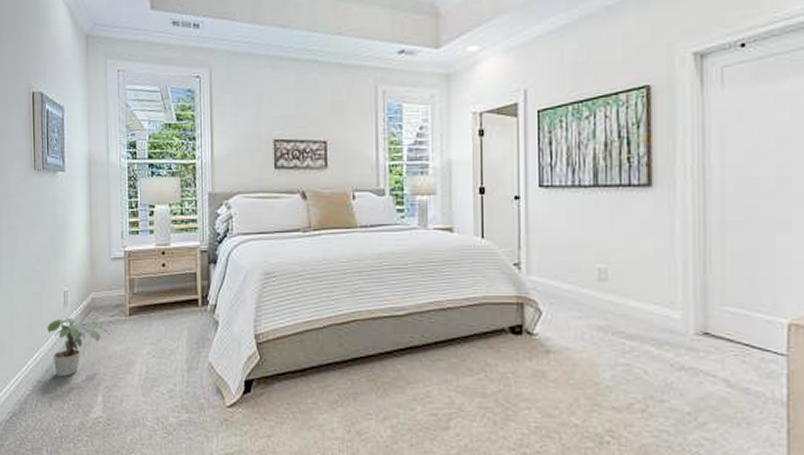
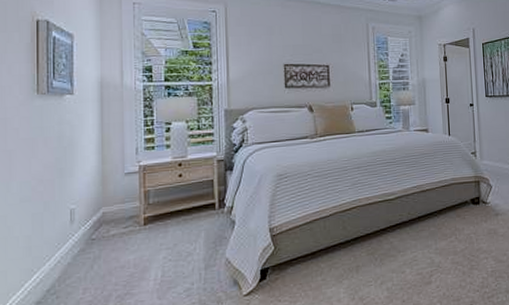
potted plant: present [47,317,110,376] -> none [50,233,123,294]

